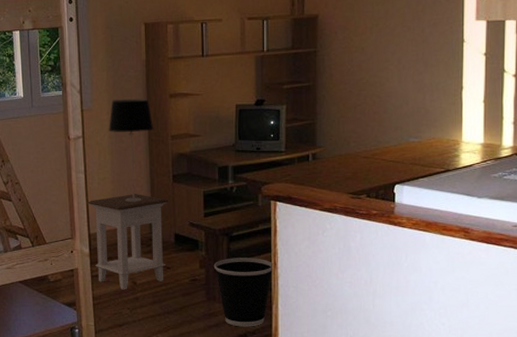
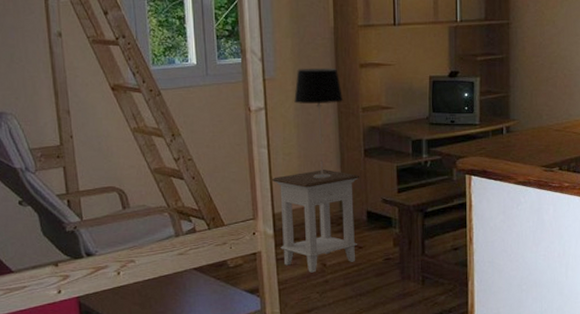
wastebasket: present [213,258,273,327] -> none [408,234,469,306]

